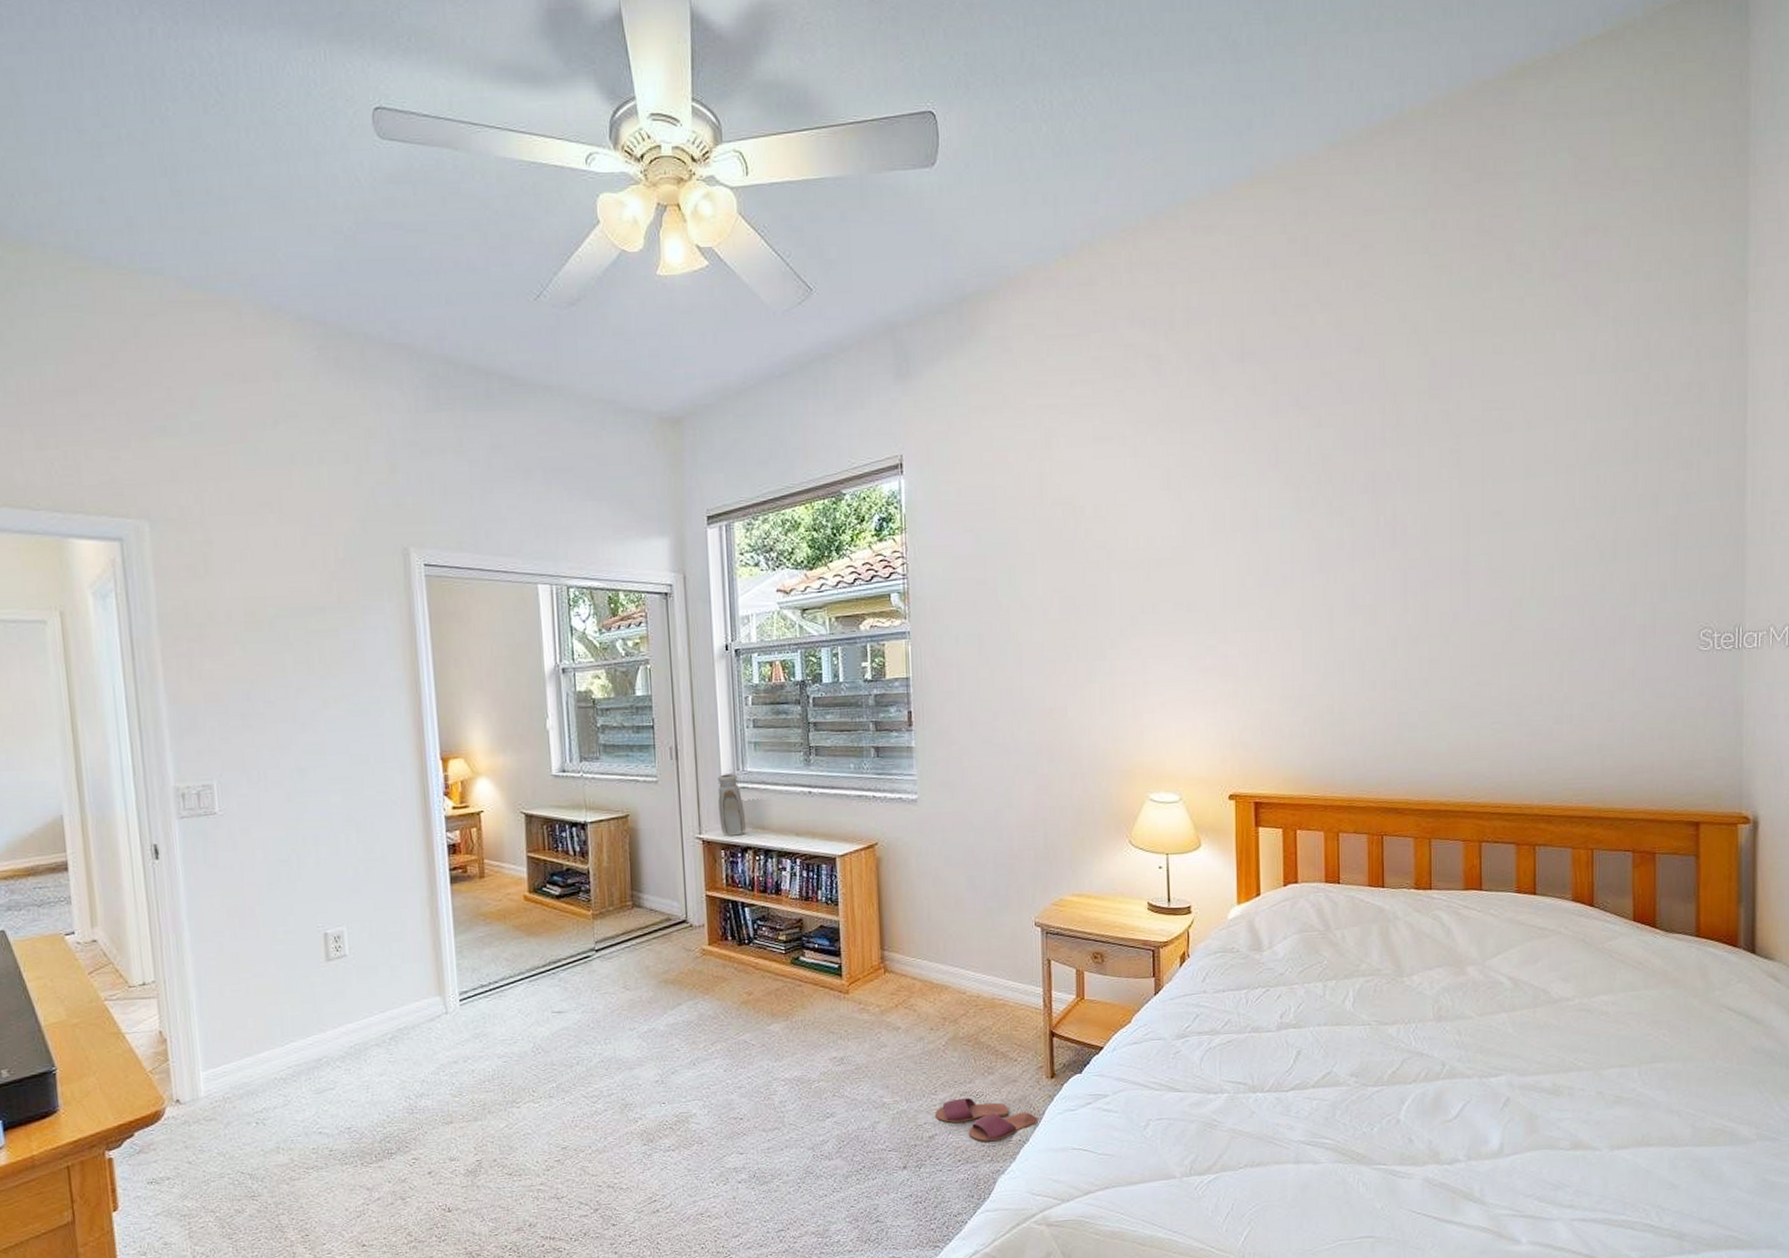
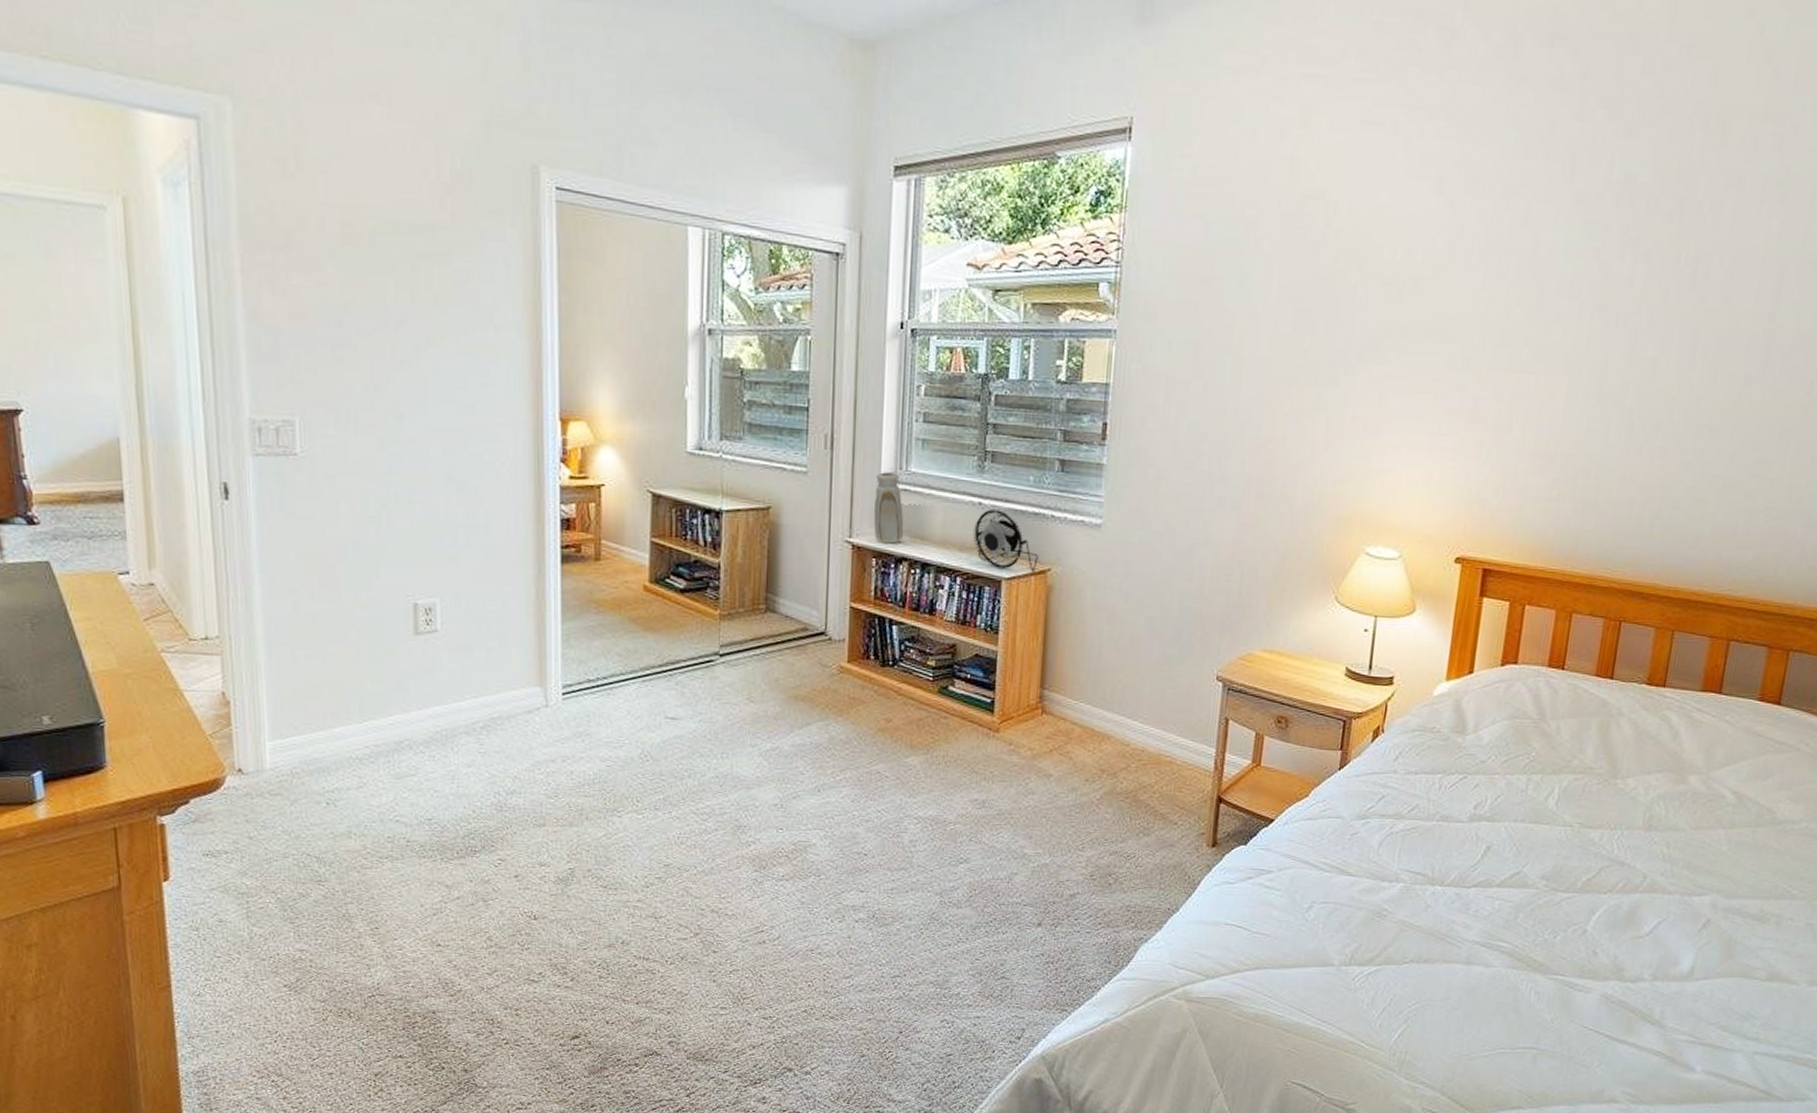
desk fan: none [807,796,866,848] -> present [973,509,1039,573]
slippers: present [935,1098,1038,1142] -> none [1080,858,1192,907]

